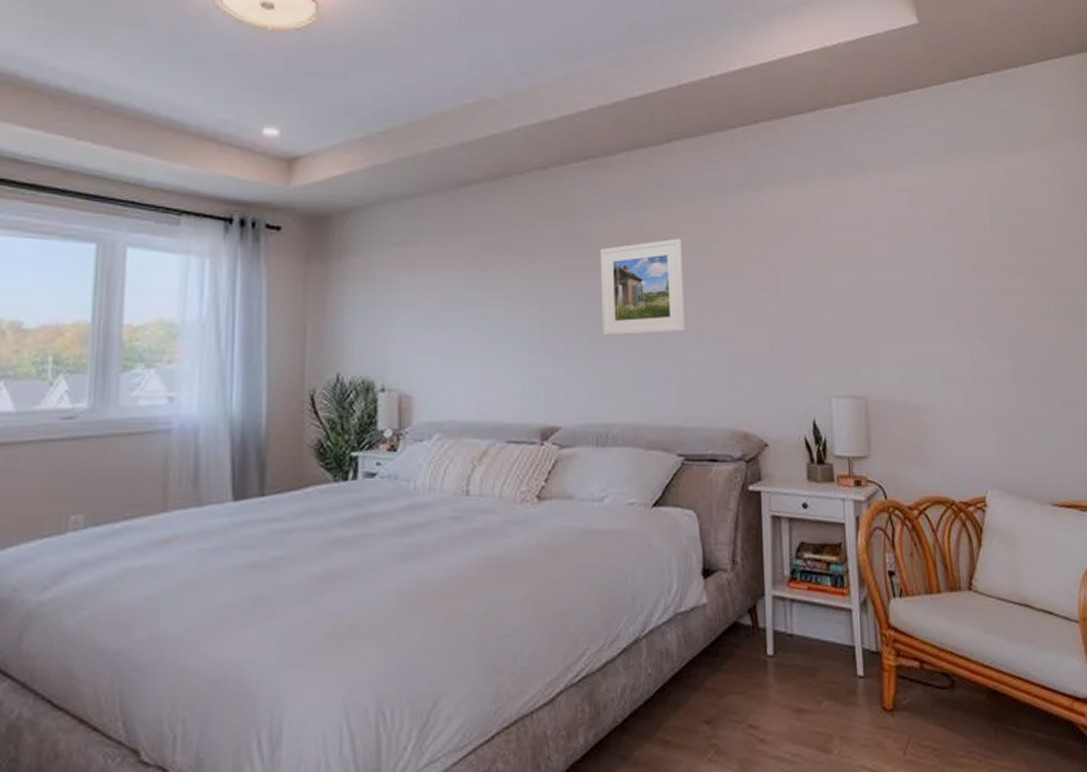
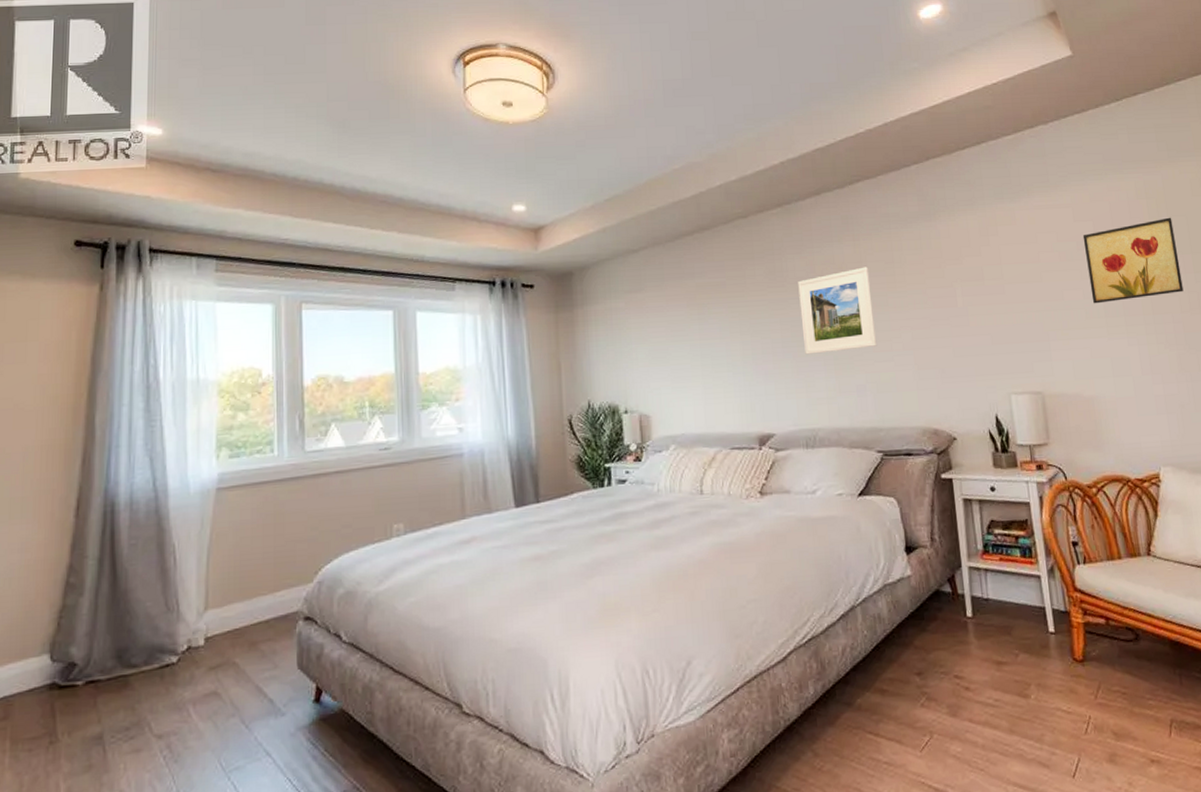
wall art: none [918,212,1021,301] -> present [1082,217,1184,304]

